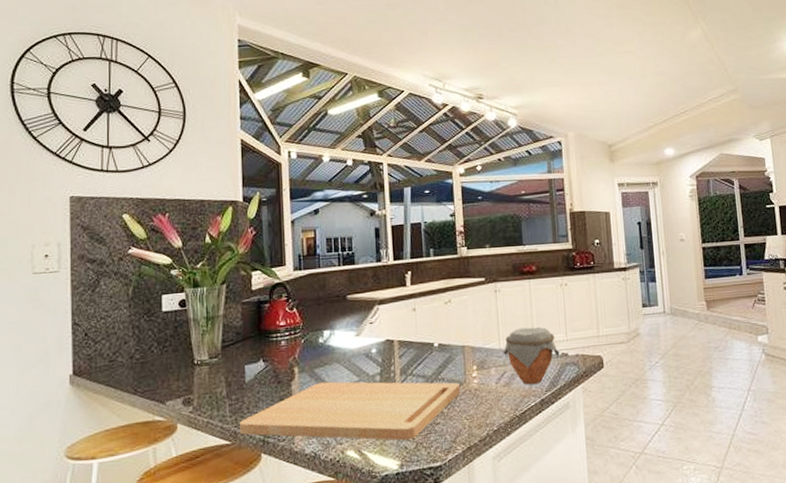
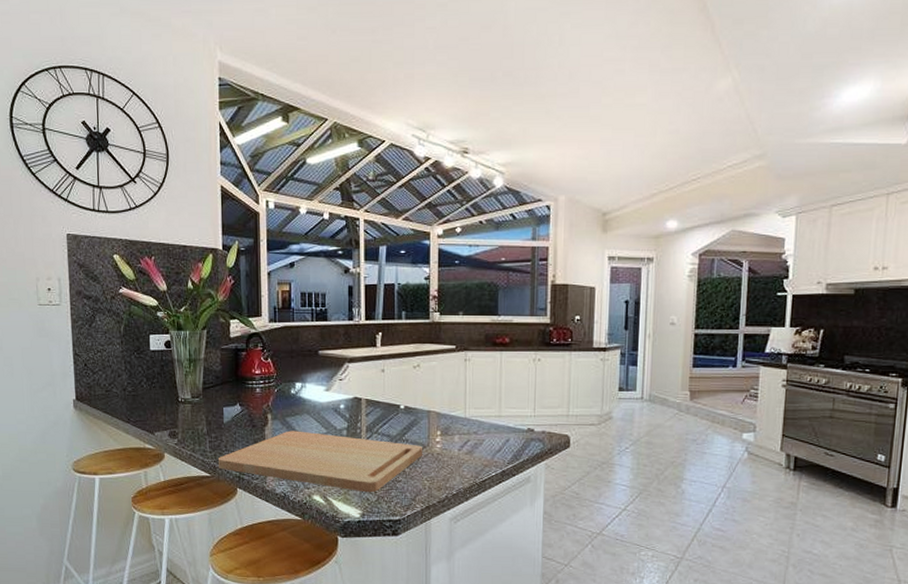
jar: present [502,327,560,385] -> none [467,399,526,455]

